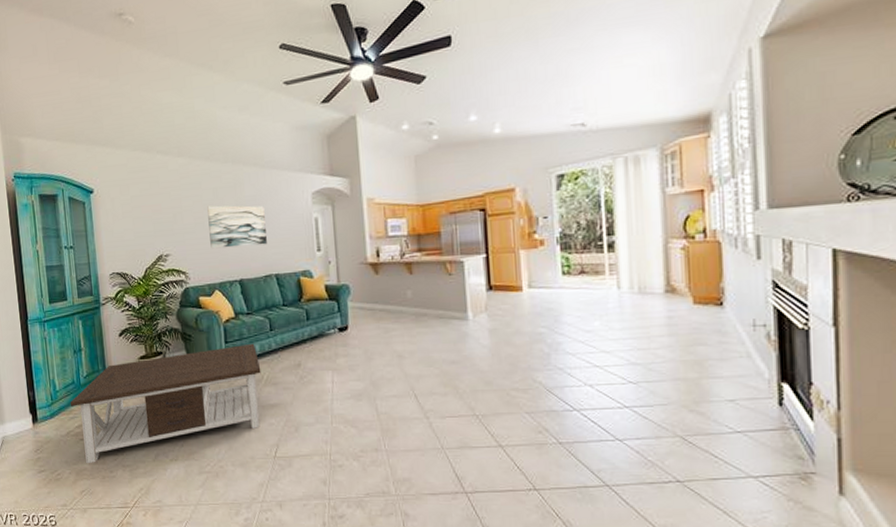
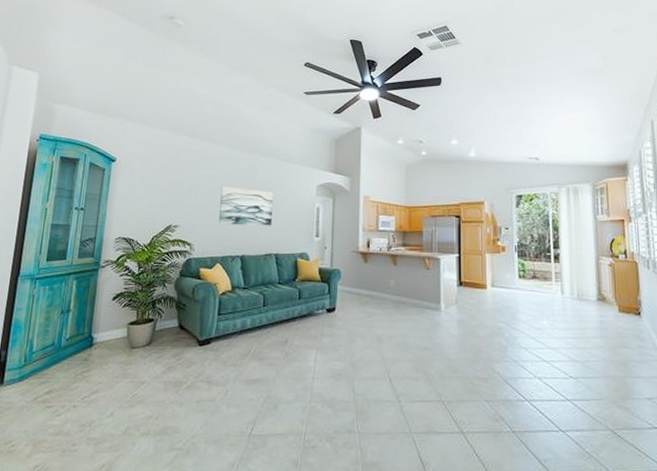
coffee table: present [70,343,261,464] -> none [44,317,249,435]

